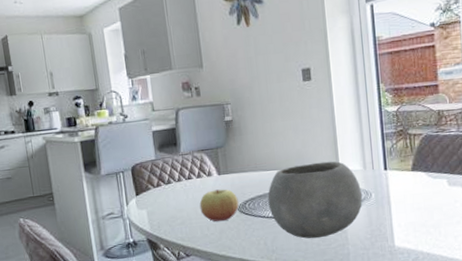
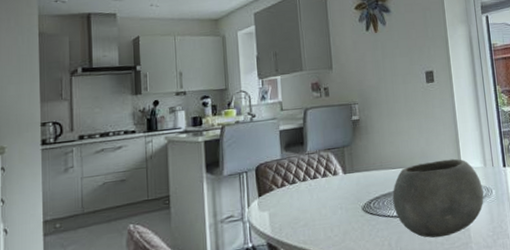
apple: present [199,189,239,222] -> none [324,188,364,223]

